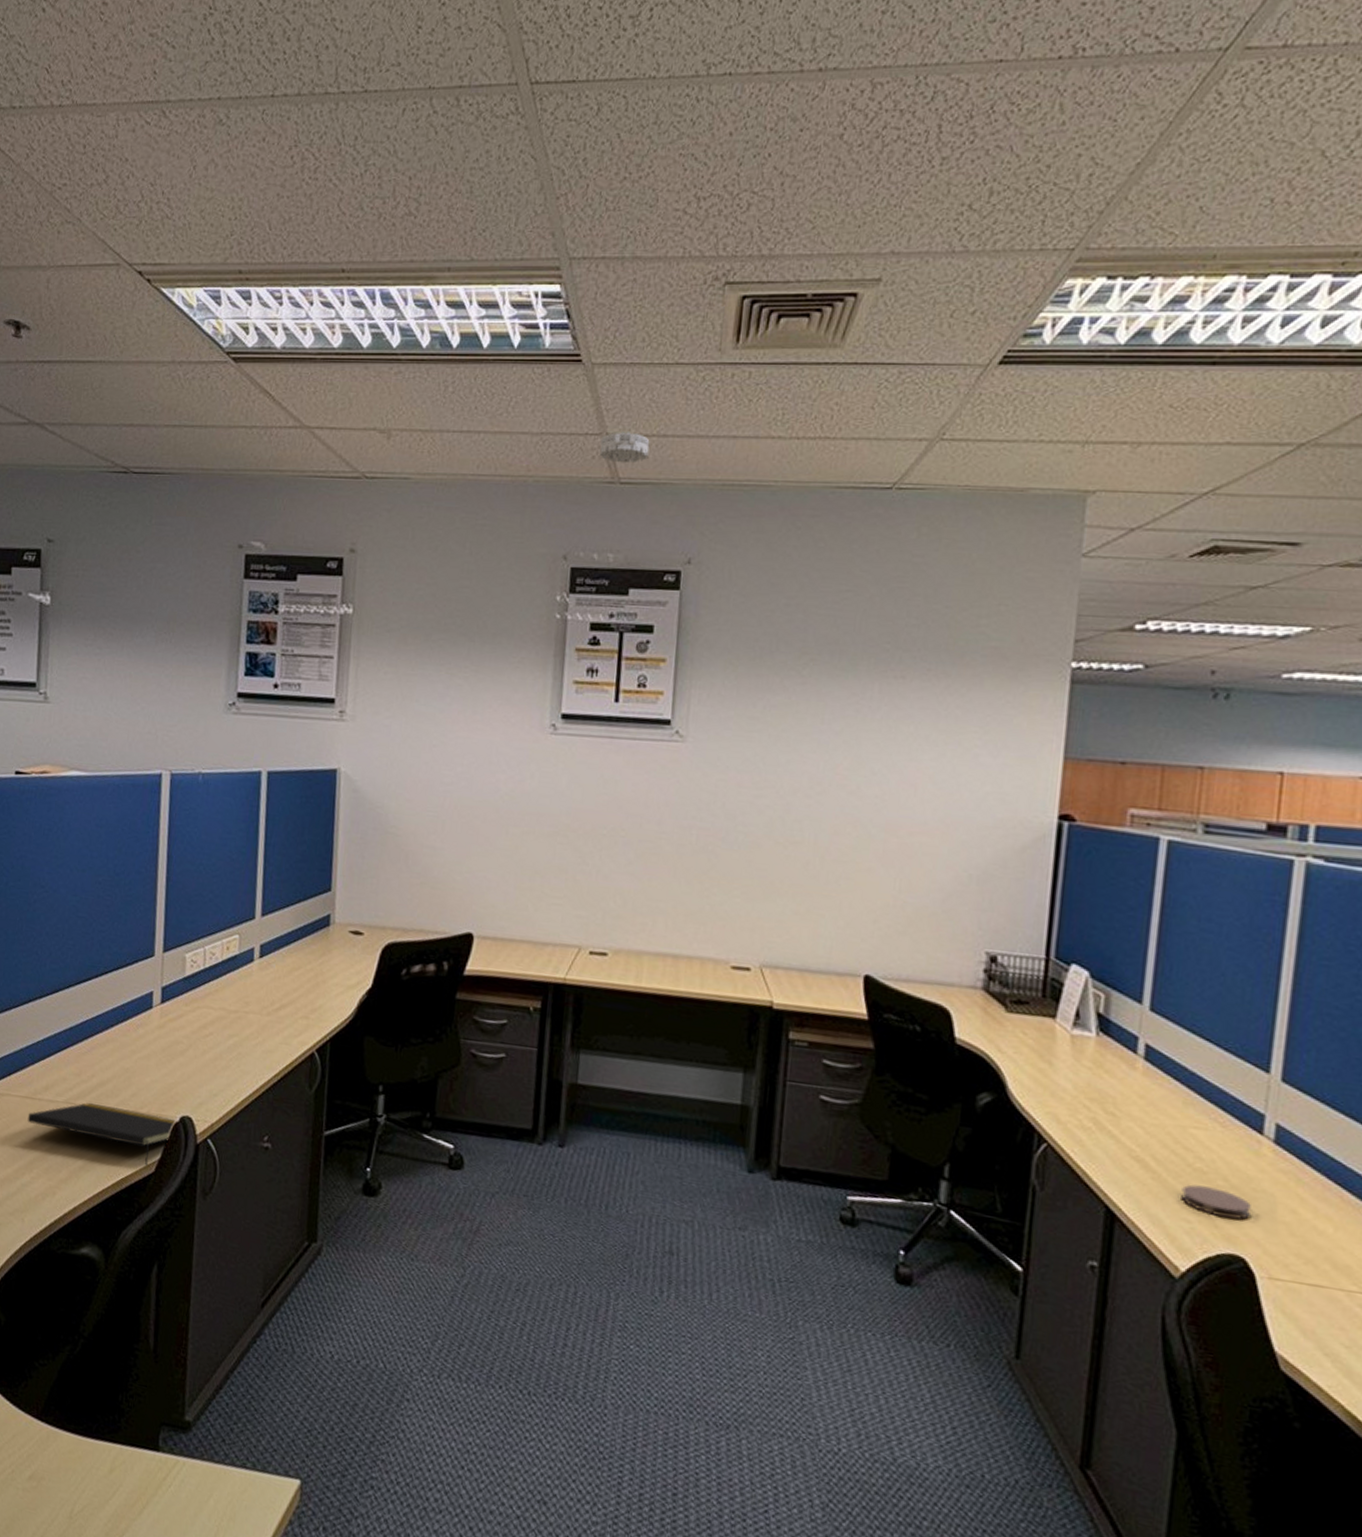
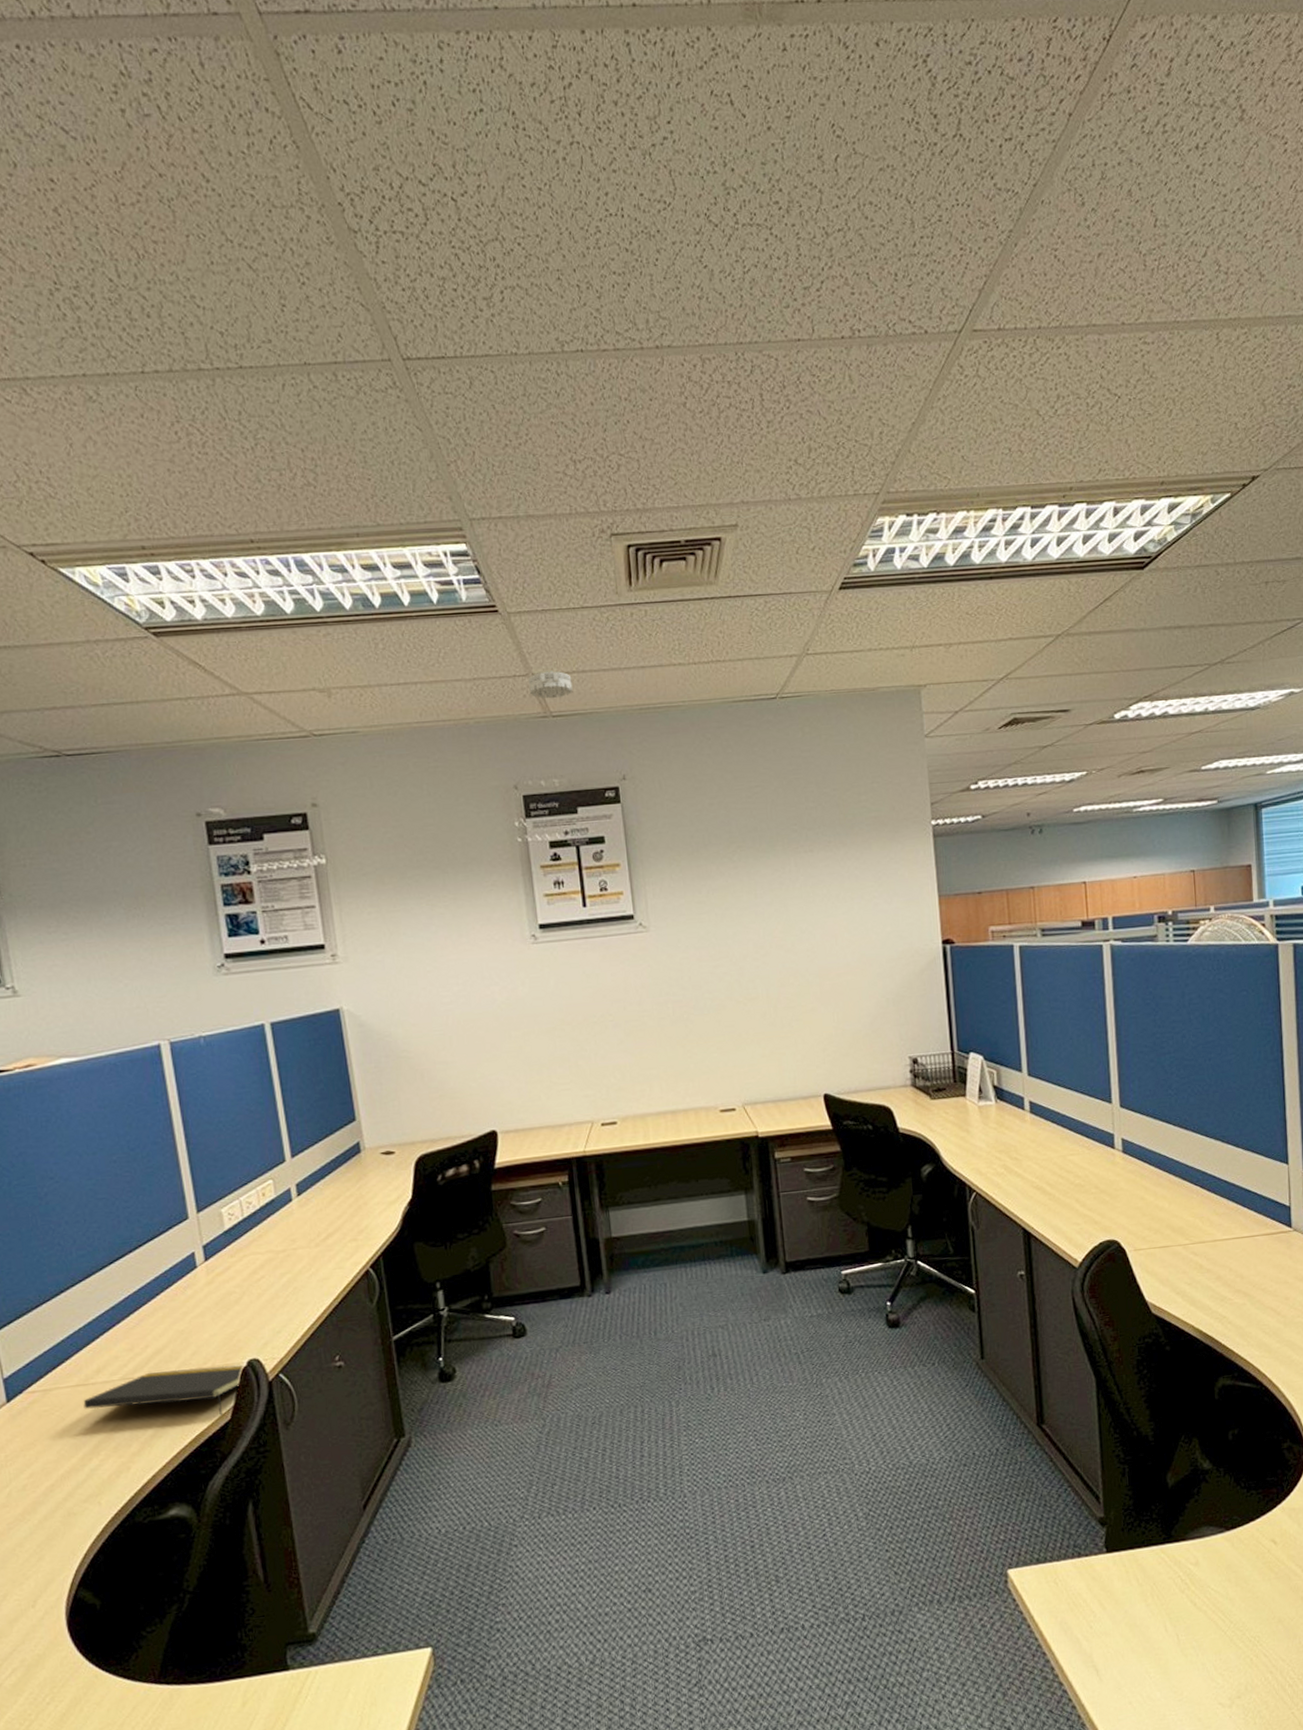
coaster: present [1181,1184,1251,1219] -> none [1070,1195,1116,1215]

